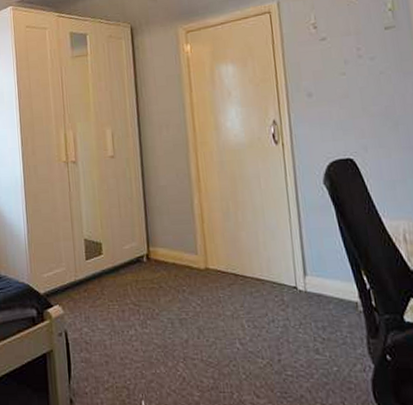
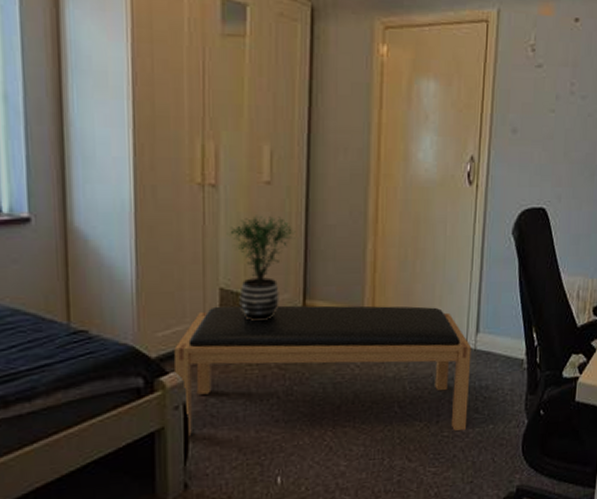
bench: none [56,251,309,370] -> present [173,305,472,437]
potted plant: none [86,182,136,265] -> present [226,215,296,322]

